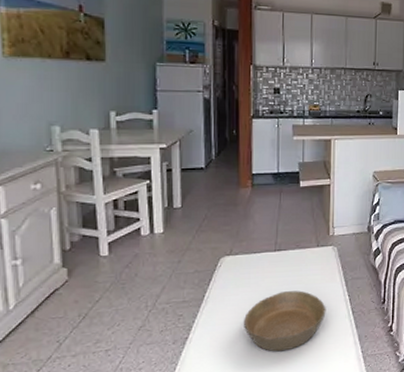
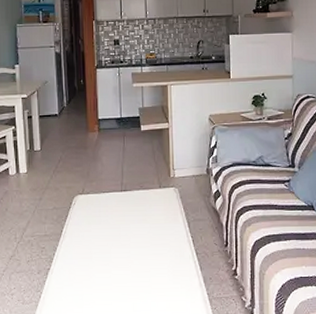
bowl: present [243,290,326,352] -> none [96,230,171,288]

